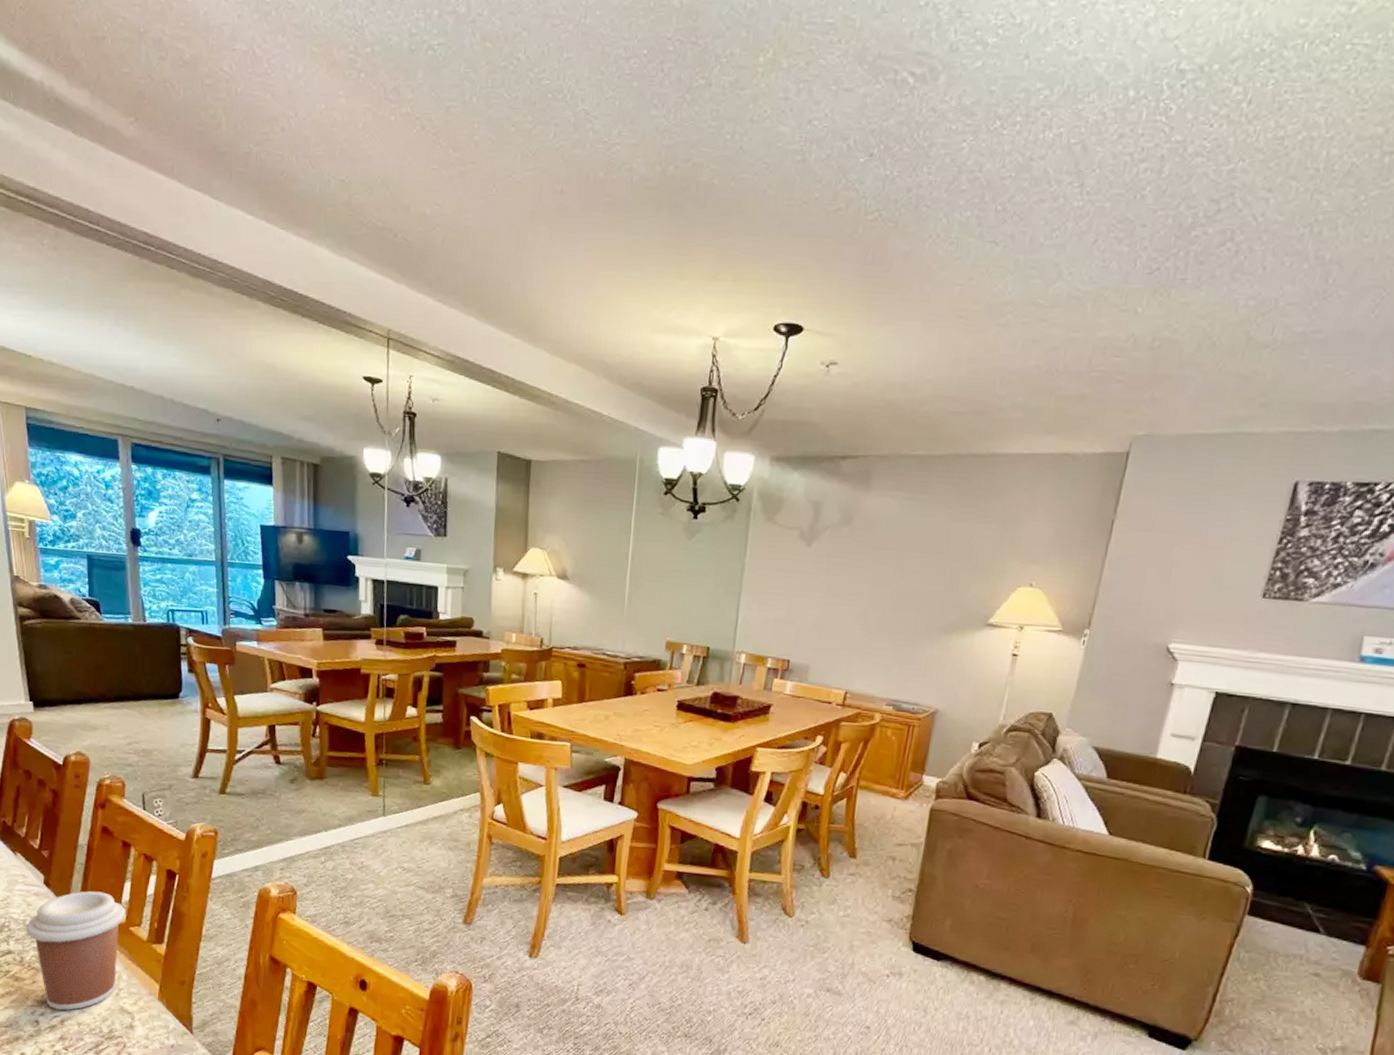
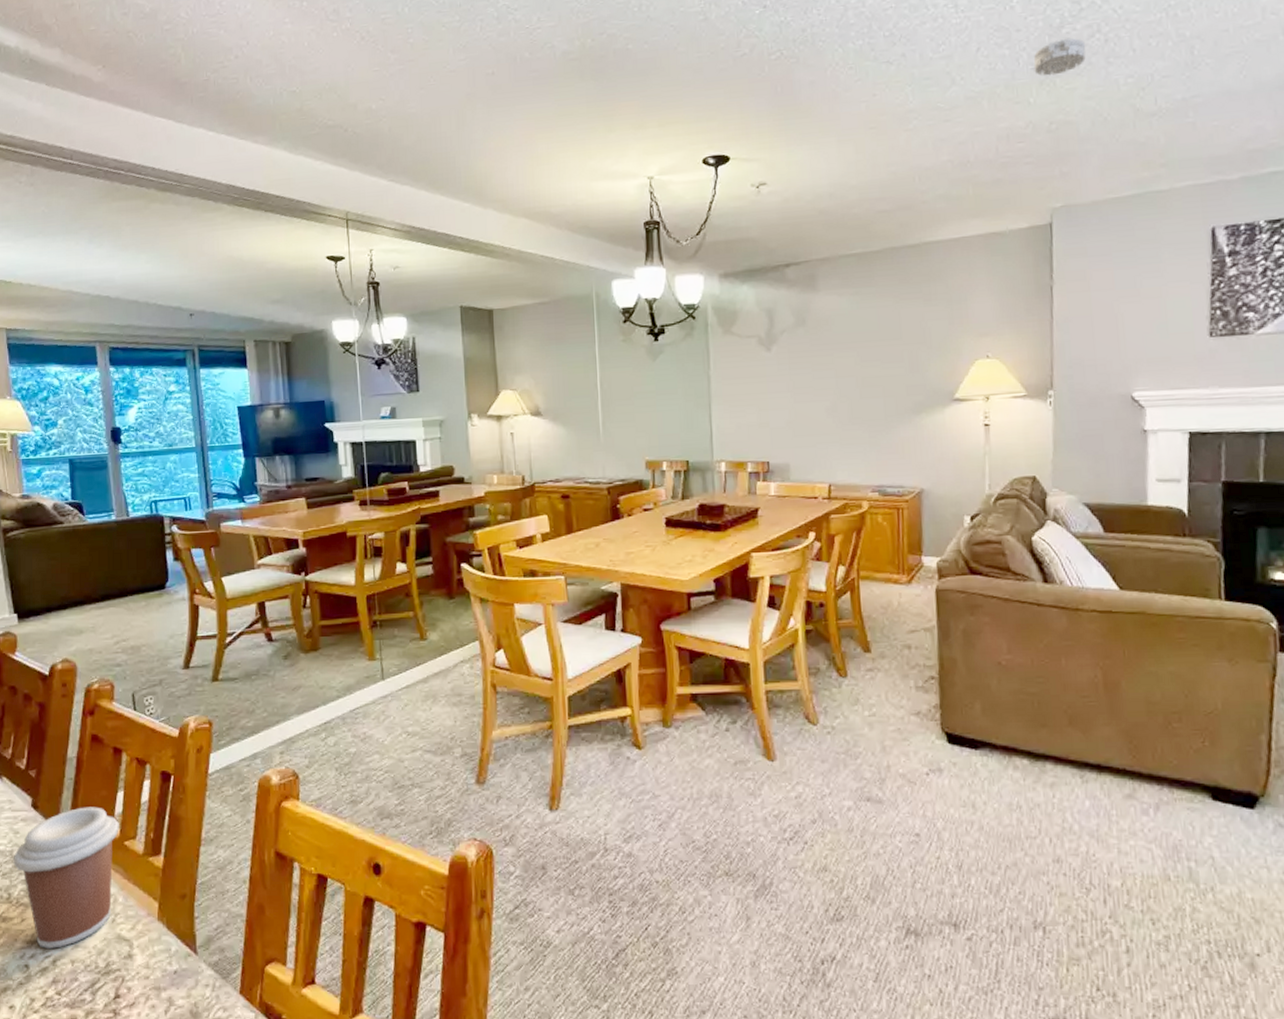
smoke detector: none [1150,242,1214,285] -> present [1033,37,1086,76]

